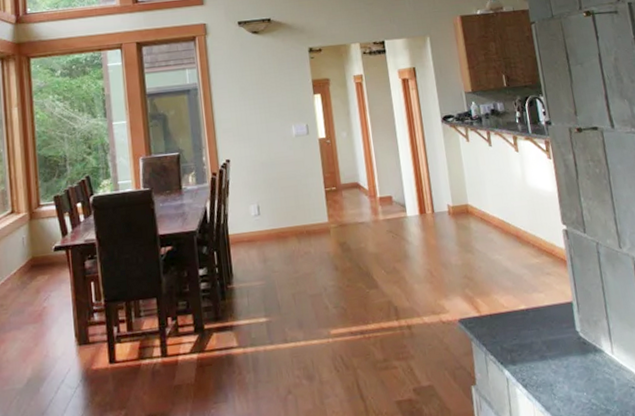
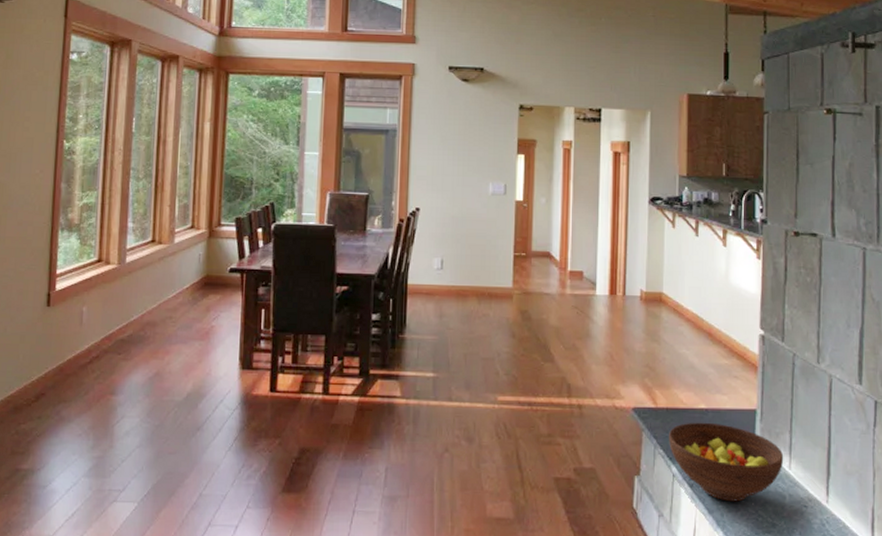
fruit bowl: none [496,321,606,396] -> present [669,422,784,502]

